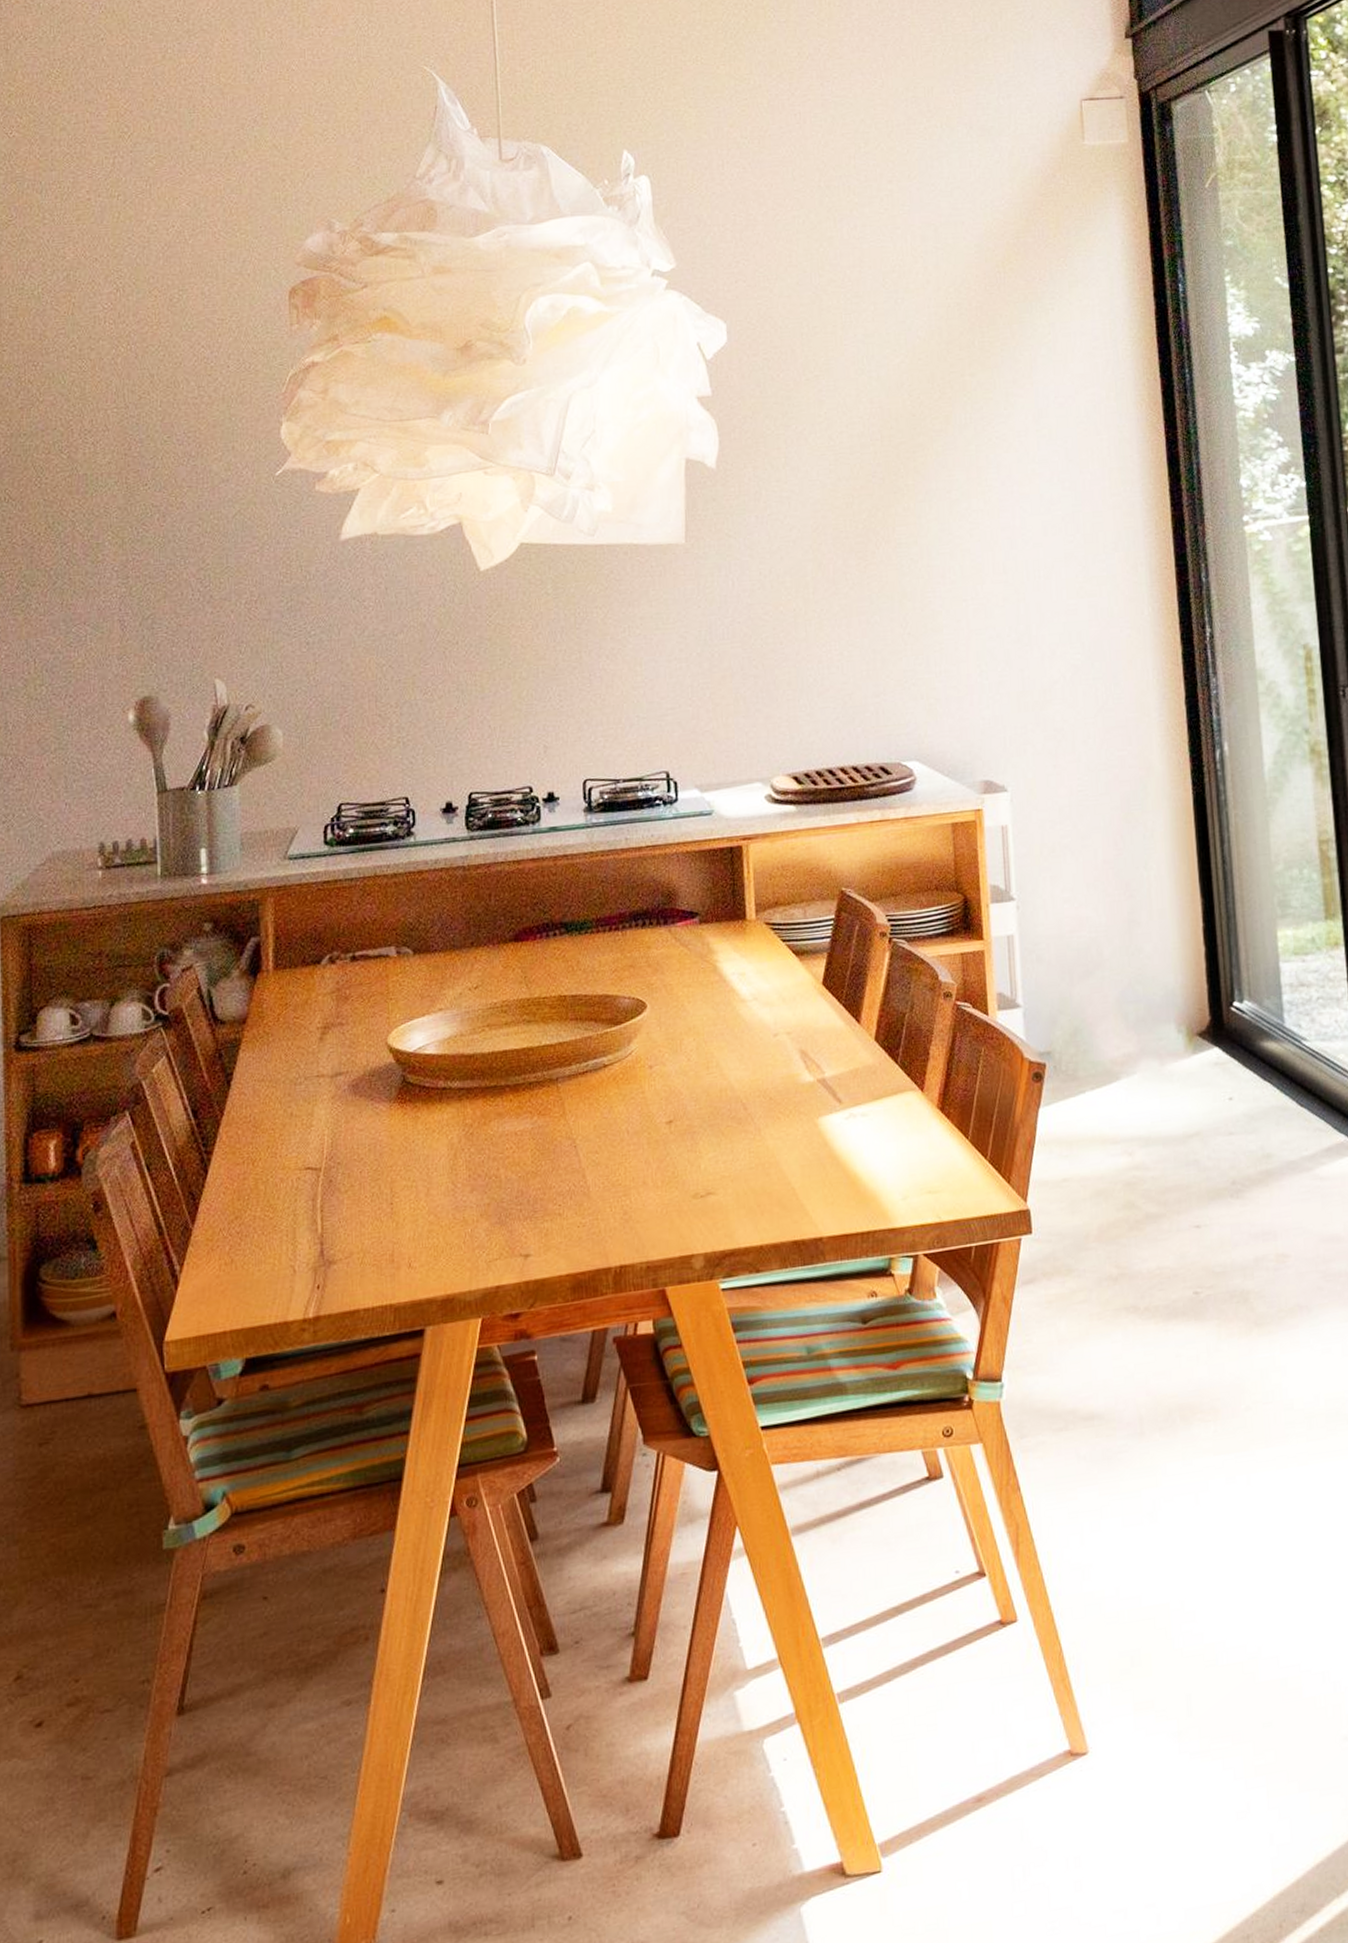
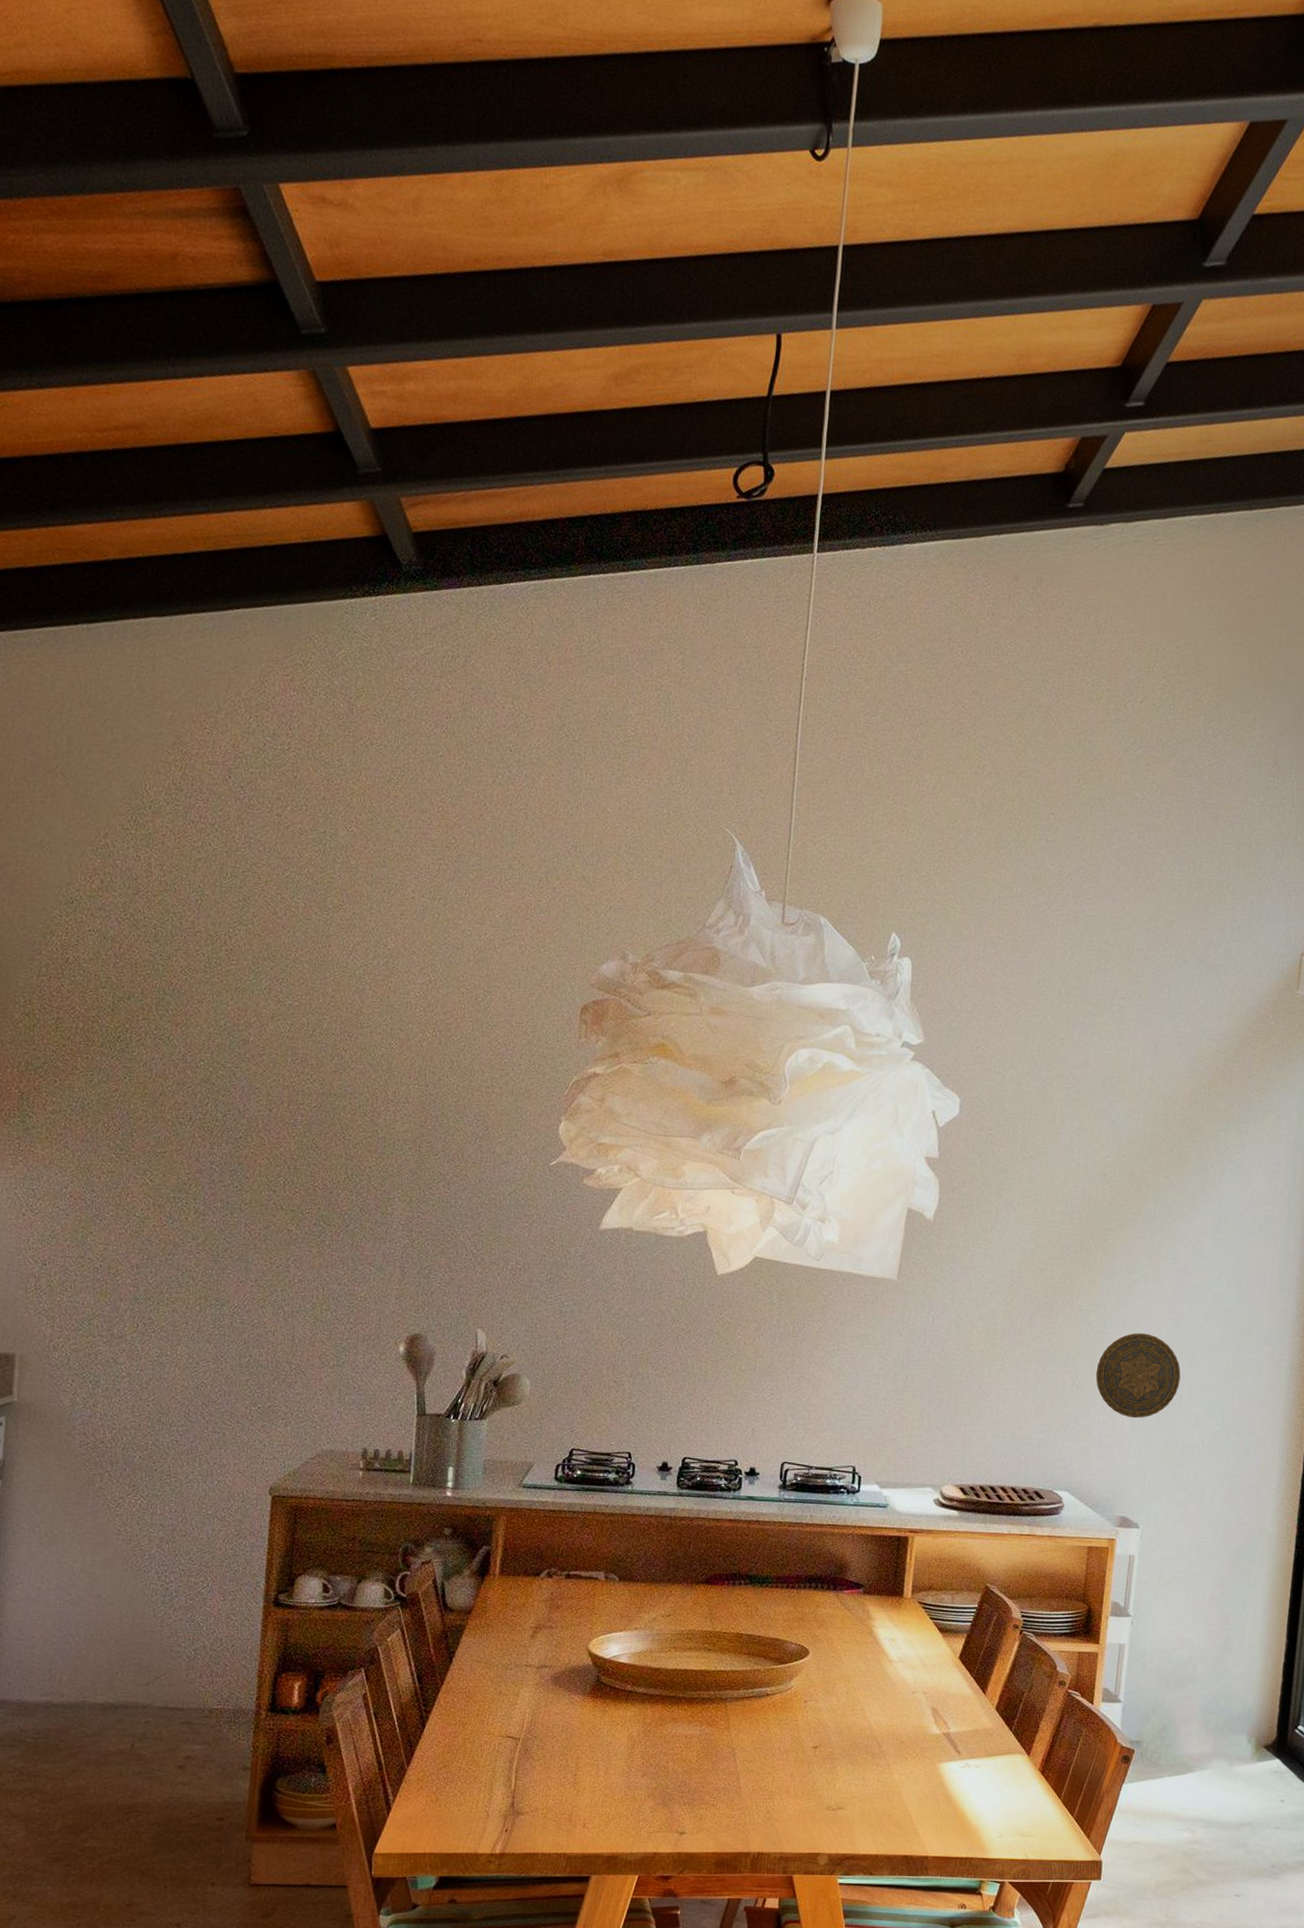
decorative plate: none [928,559,1026,662] -> present [1095,1333,1181,1419]

